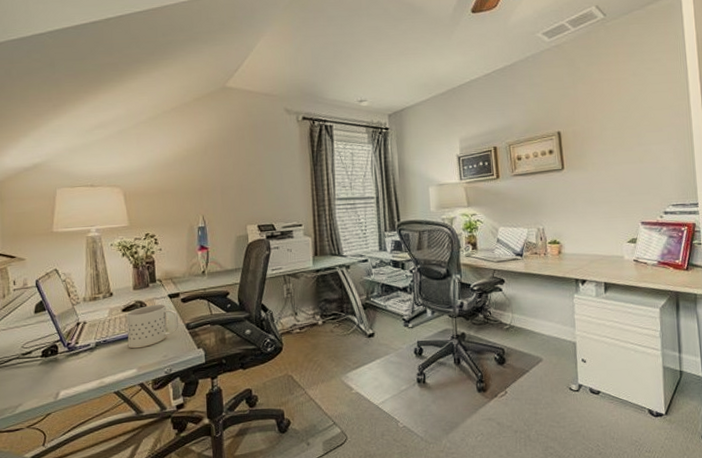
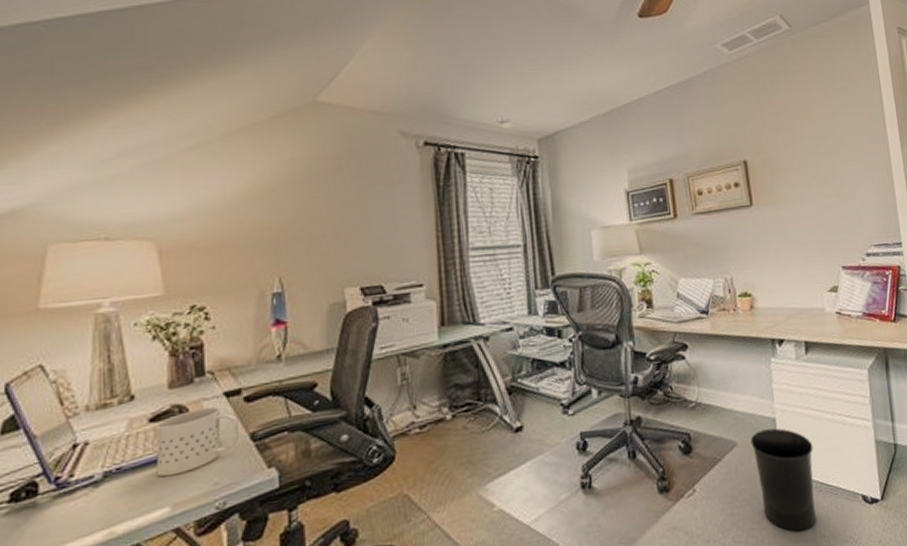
waste bin: none [554,350,607,433] -> present [750,428,816,532]

